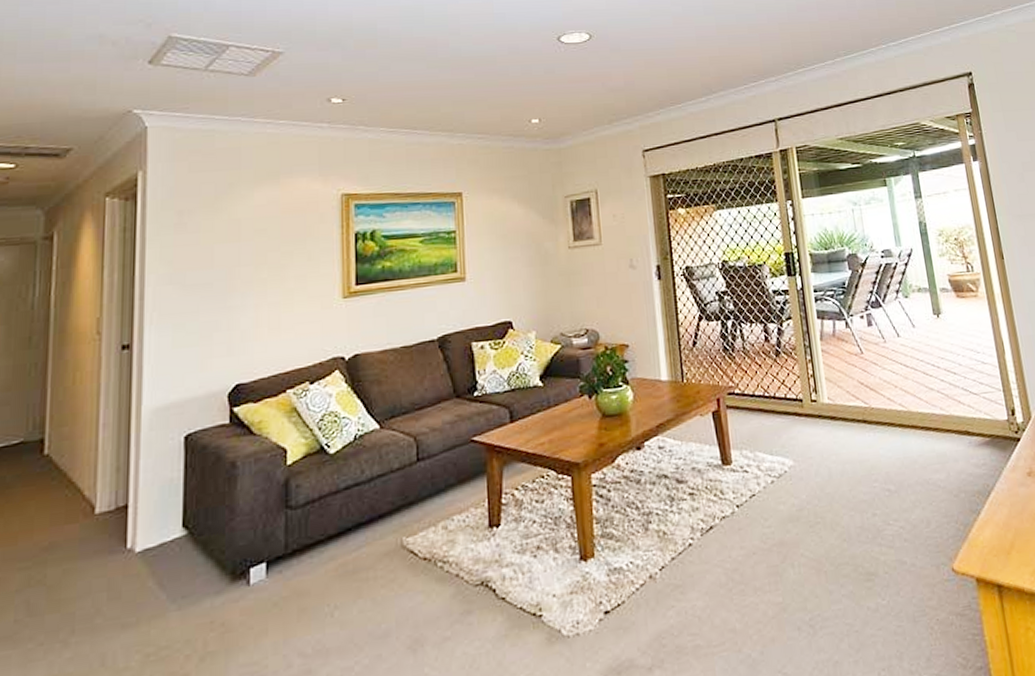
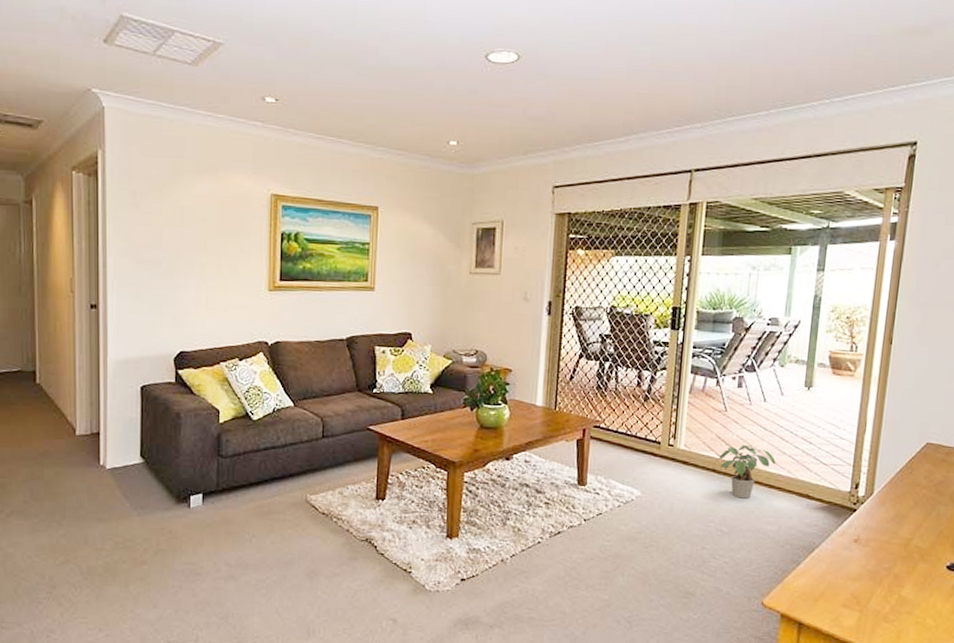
potted plant: none [866,386,927,448] -> present [719,445,776,499]

